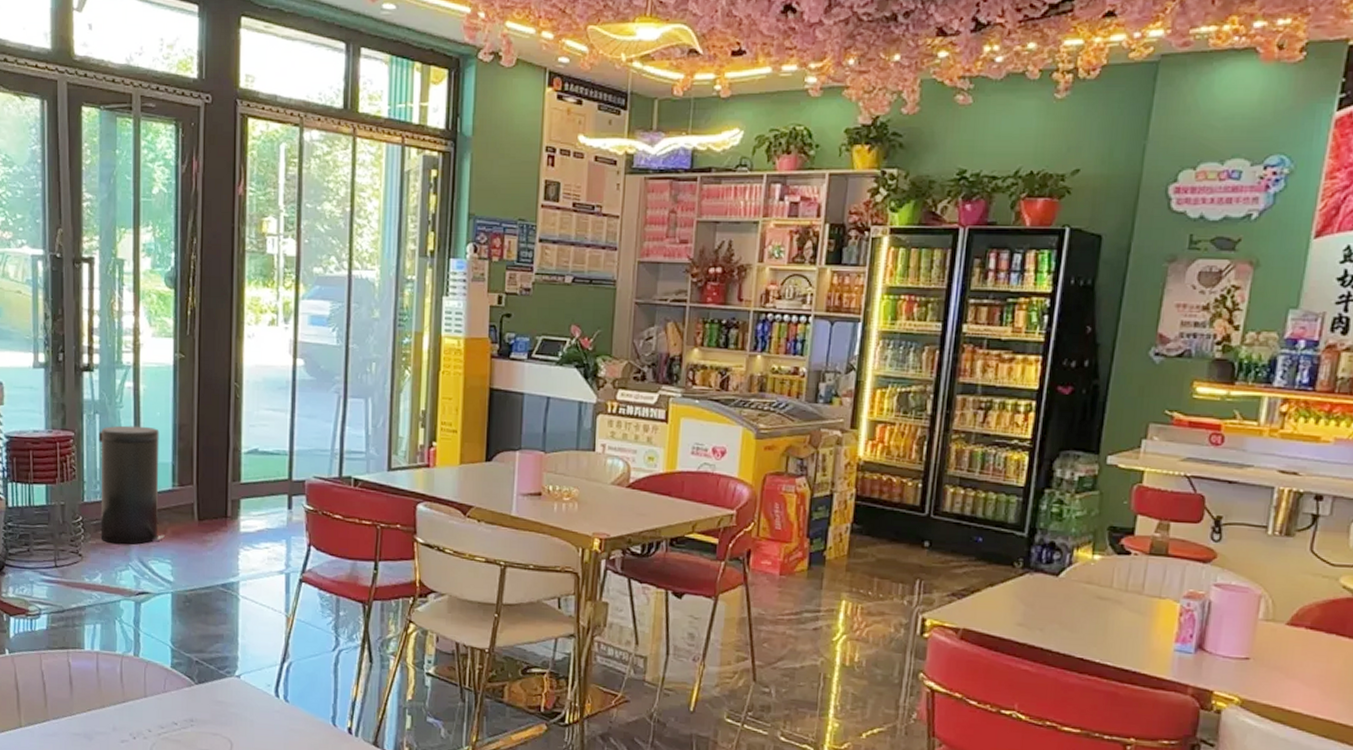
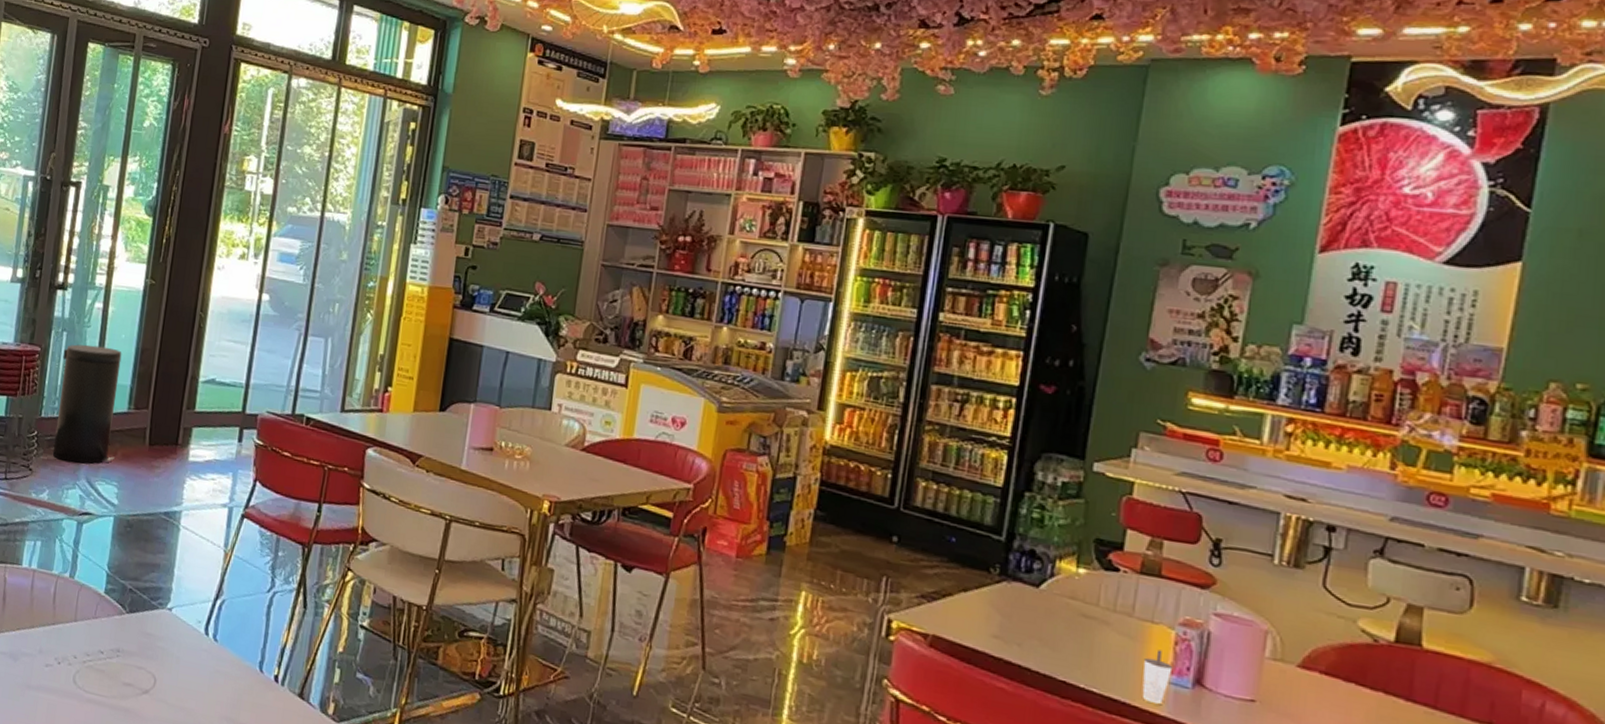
cup: none [1150,622,1178,671] -> present [1142,650,1173,706]

